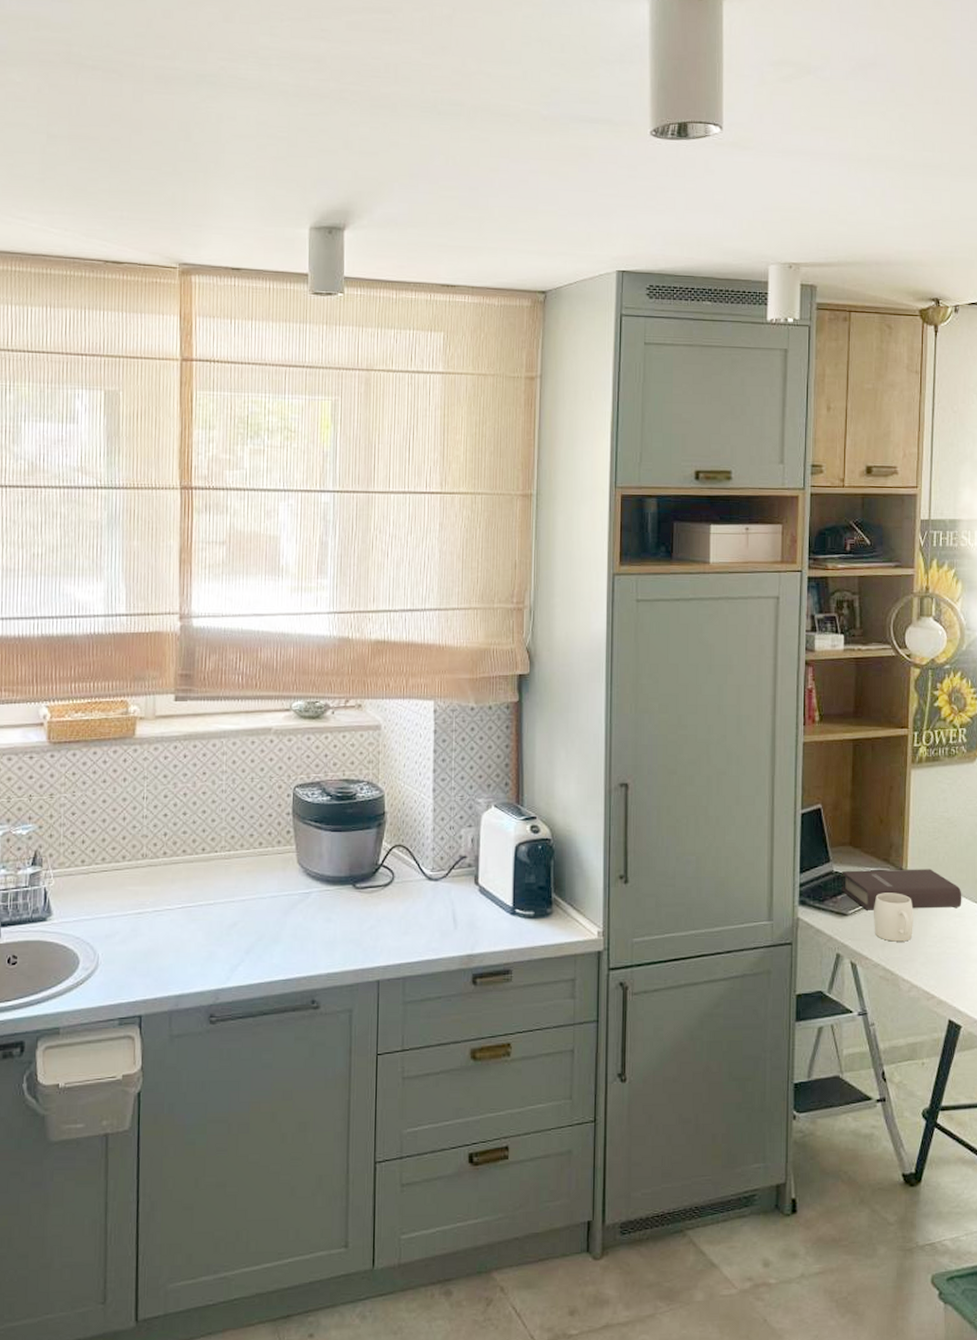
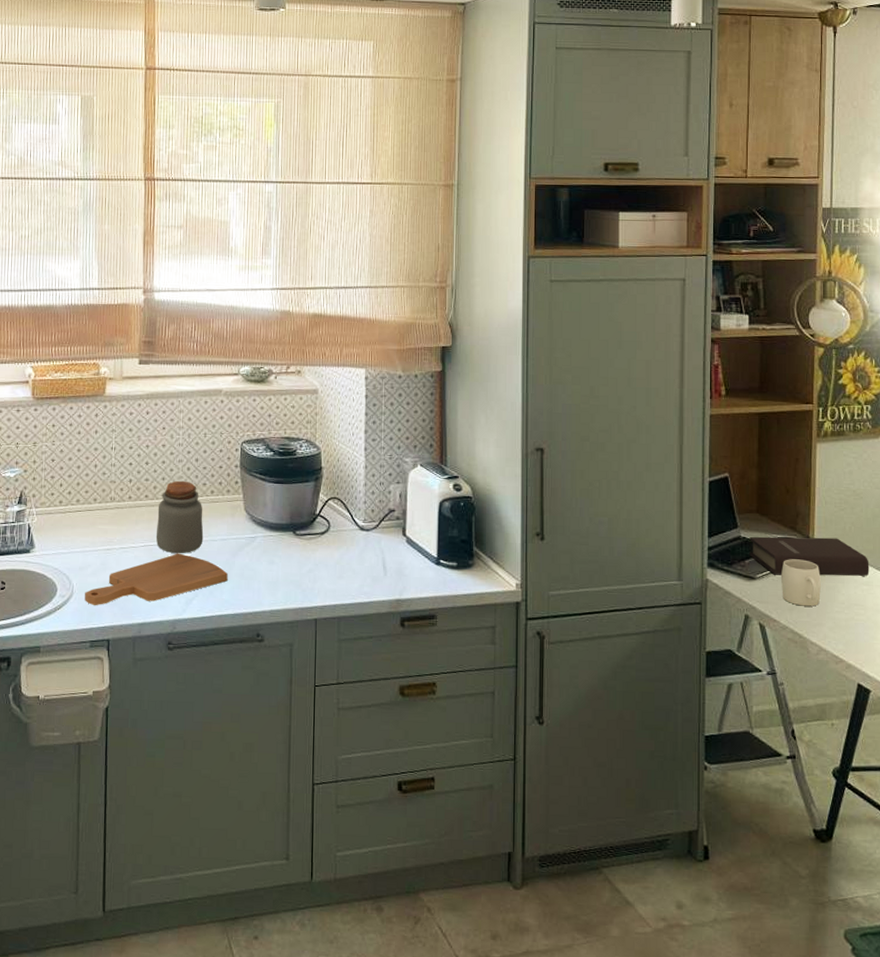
cutting board: none [112,914,279,979] -> present [85,553,228,606]
jar: none [195,832,251,915] -> present [155,480,204,554]

